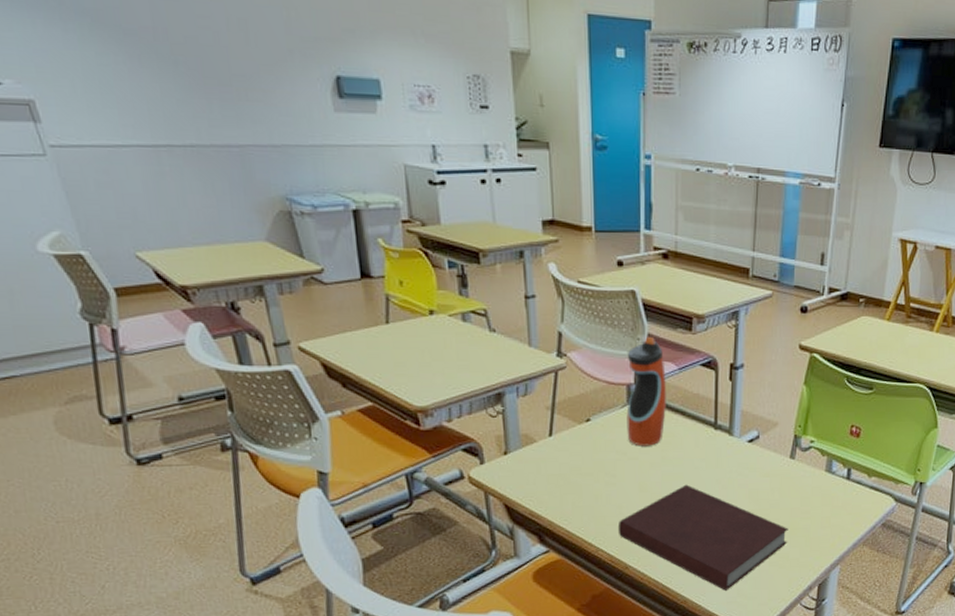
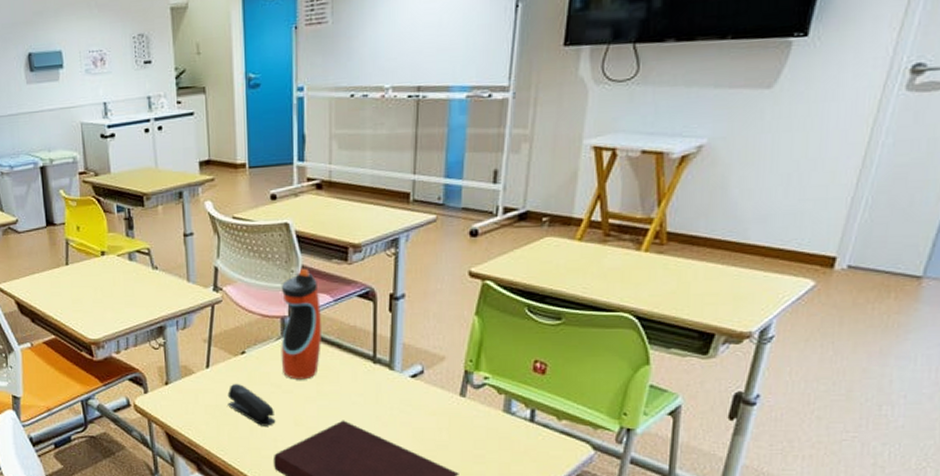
stapler: none [571,451,621,494] -> present [227,383,276,426]

